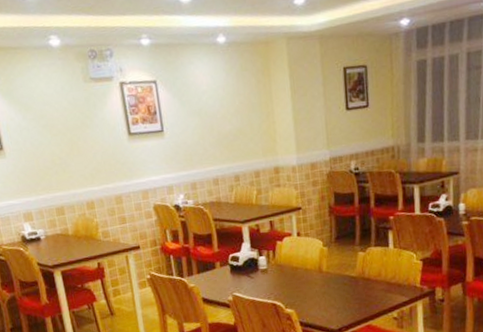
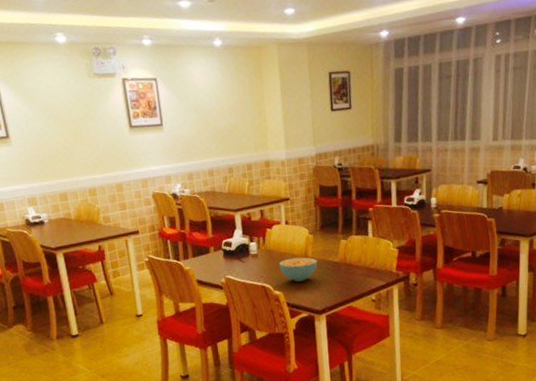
cereal bowl: none [290,271,333,299] -> present [278,257,318,282]

